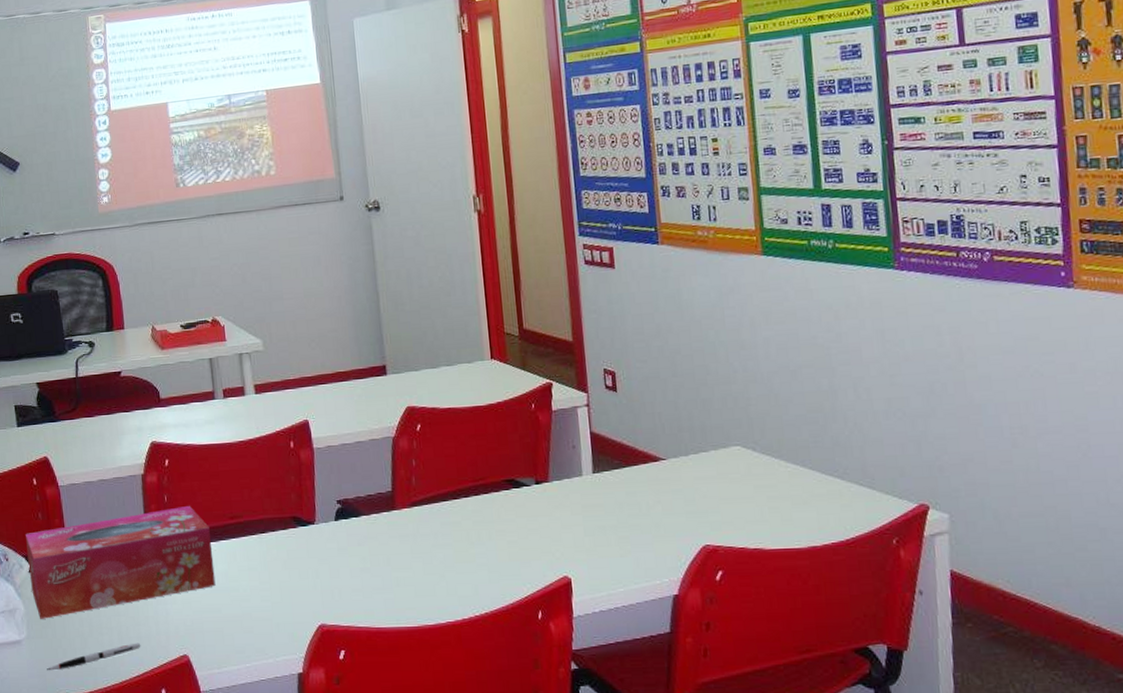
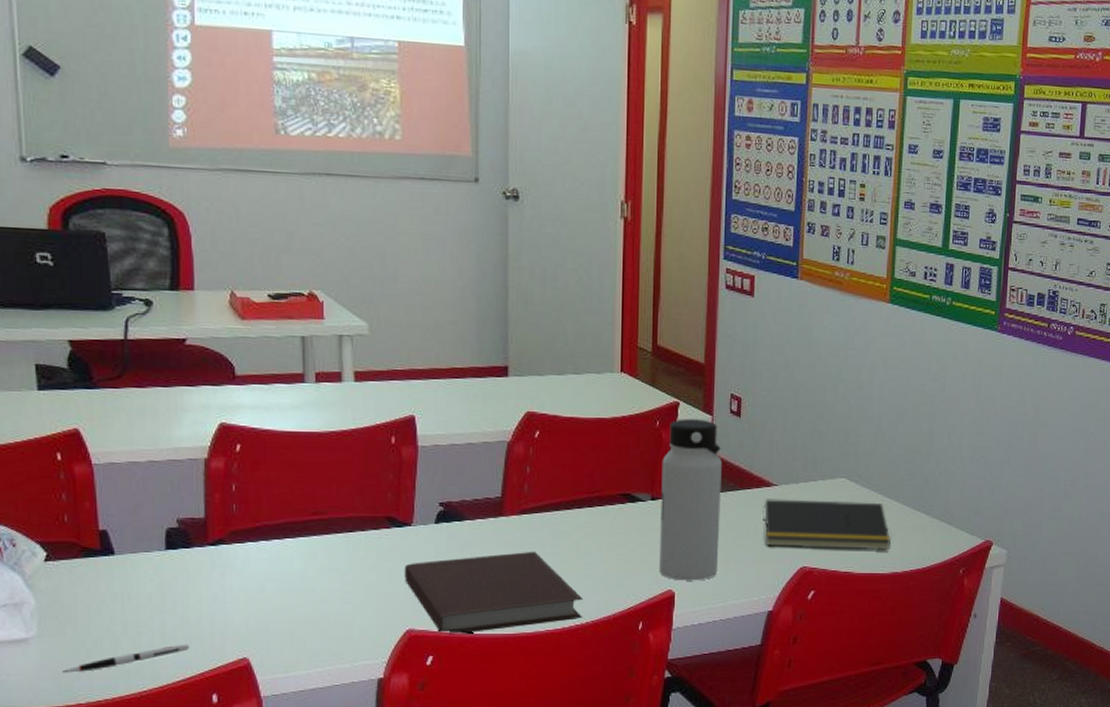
tissue box: present [26,505,216,619] -> none [42,497,289,615]
notebook: none [312,542,482,629] -> present [404,551,583,635]
water bottle: none [542,398,613,566] -> present [659,419,722,581]
notepad: none [653,470,804,525] -> present [763,499,892,550]

